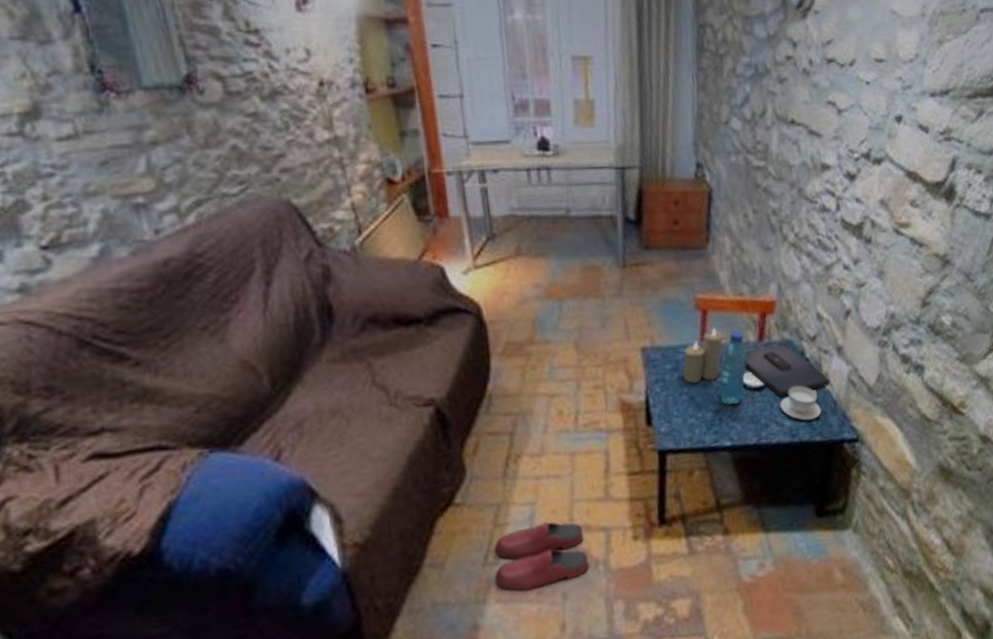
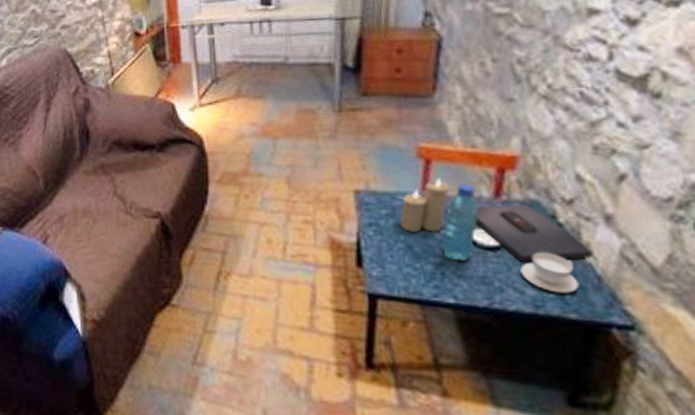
slippers: present [495,521,589,591] -> none [202,338,290,398]

